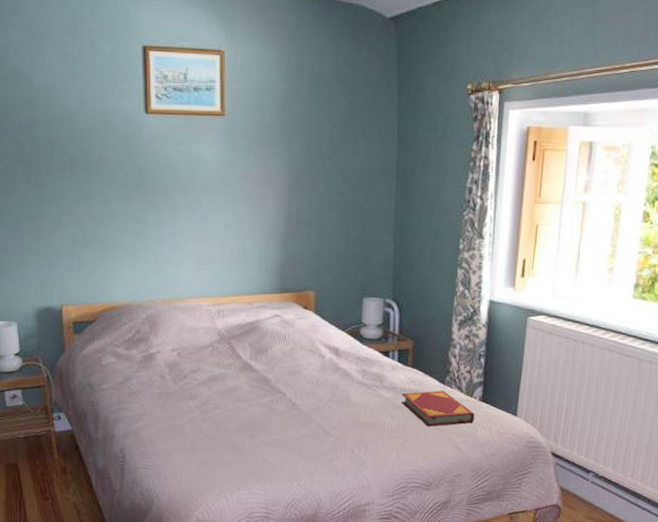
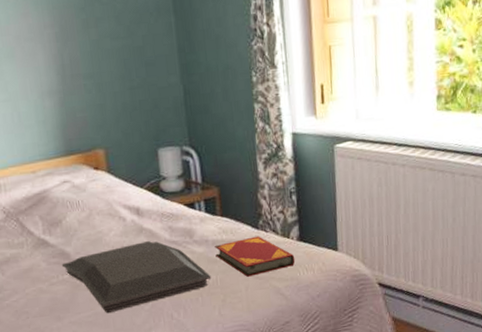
serving tray: none [262,380,395,440] -> present [61,241,212,314]

